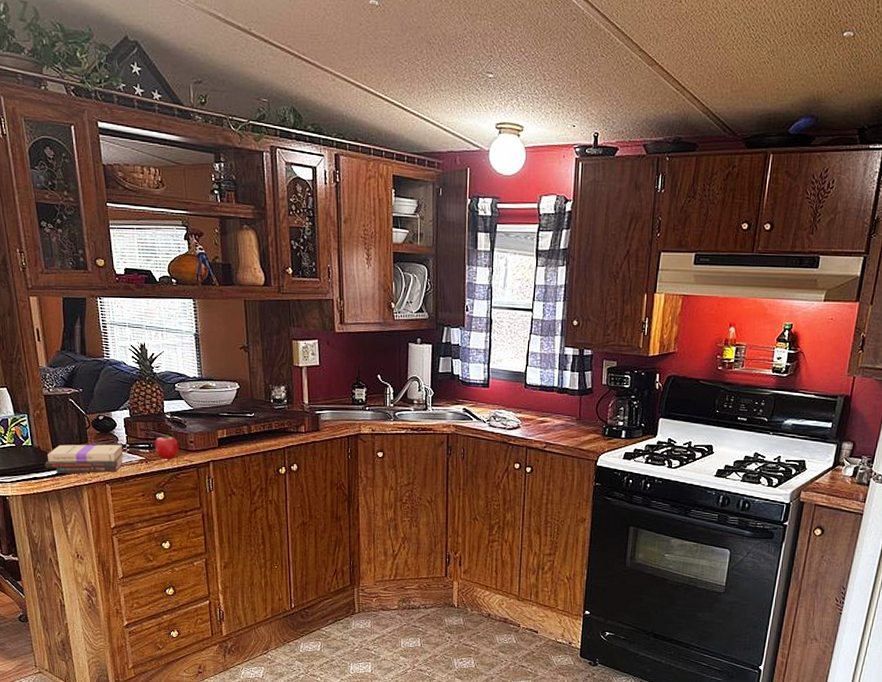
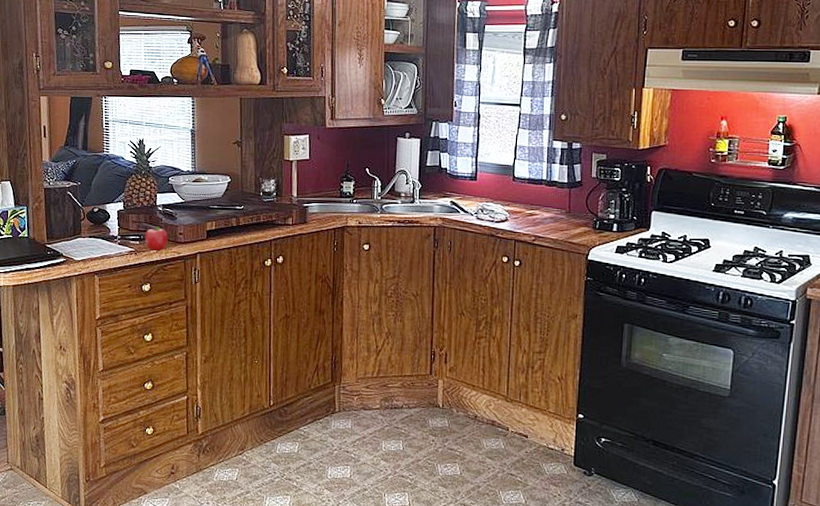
books: present [45,444,124,474] -> none [38,235,115,265]

